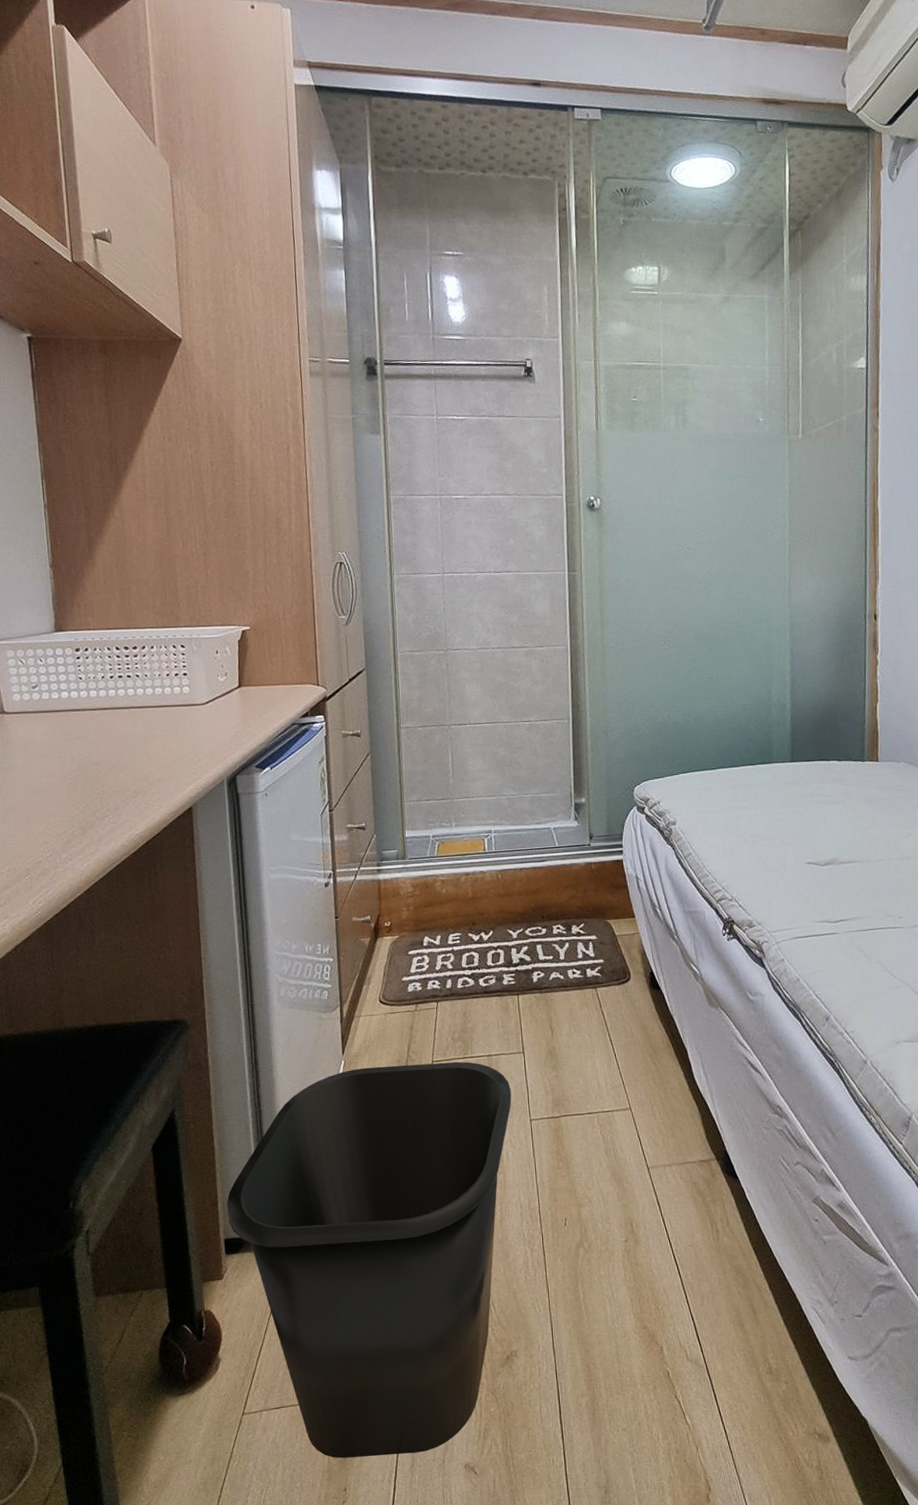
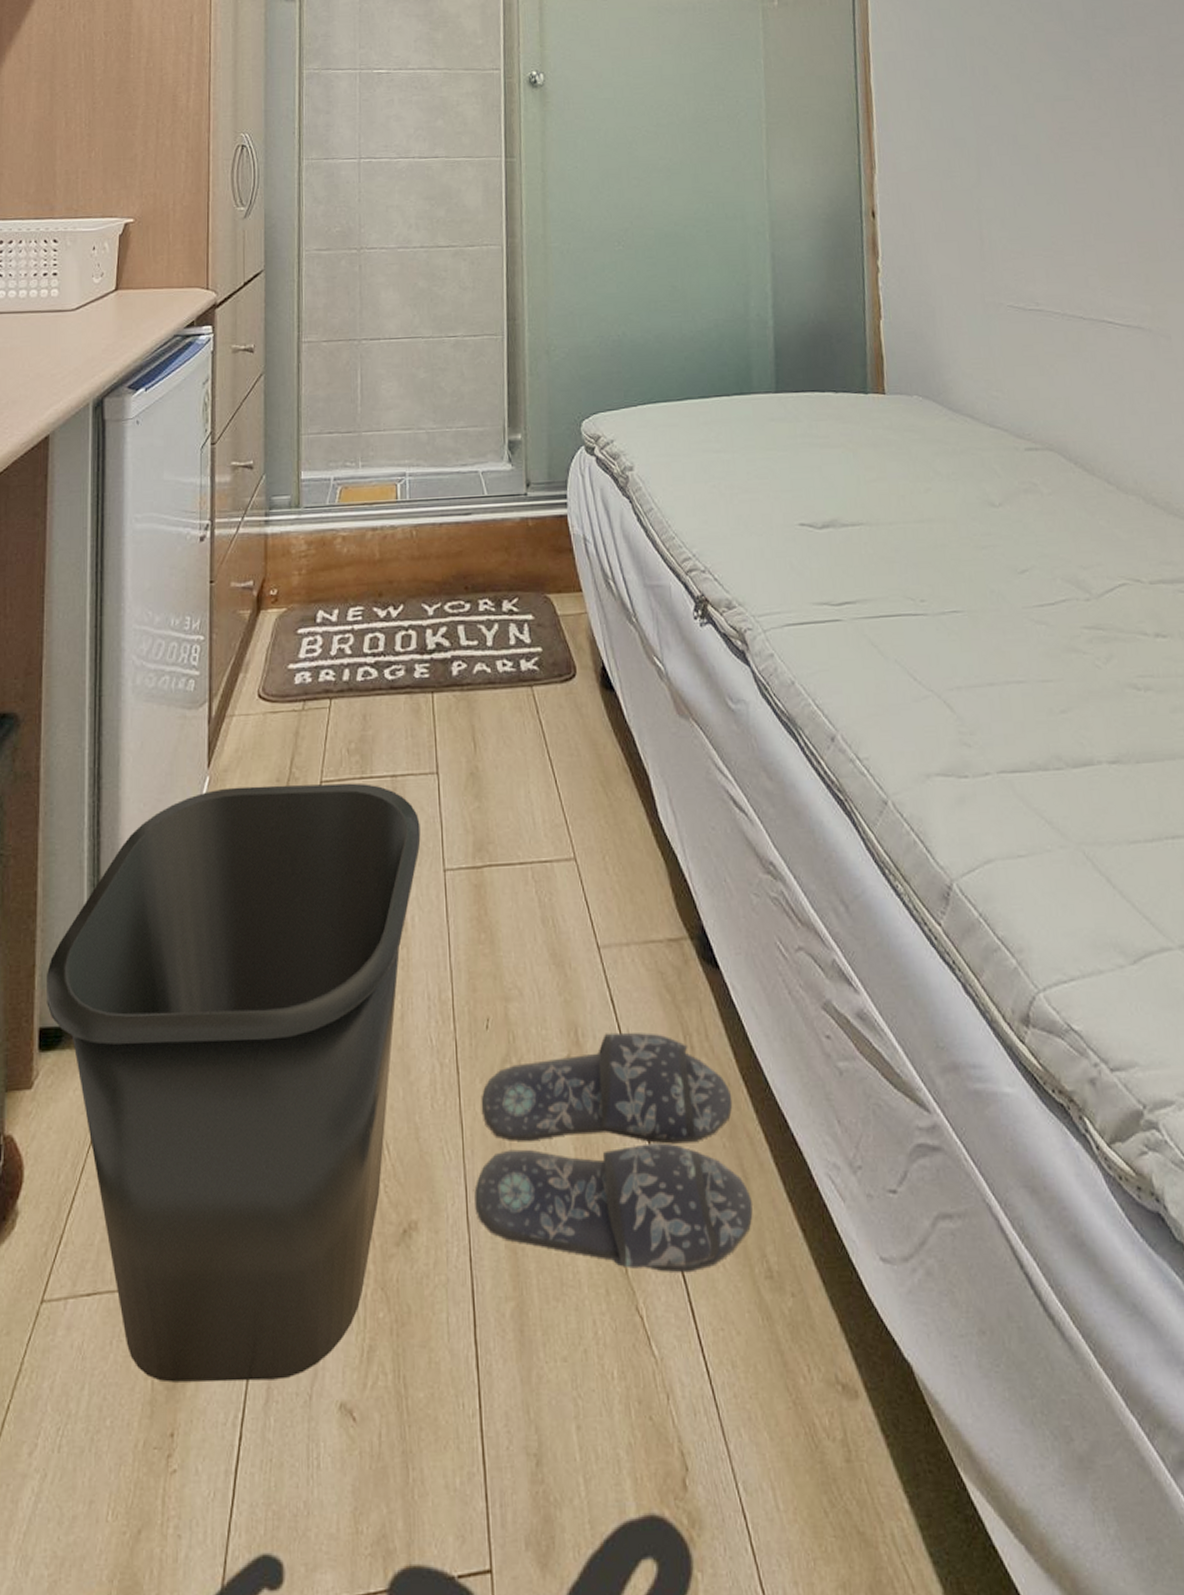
slippers: none [558,1223,759,1374] -> present [474,1032,753,1273]

